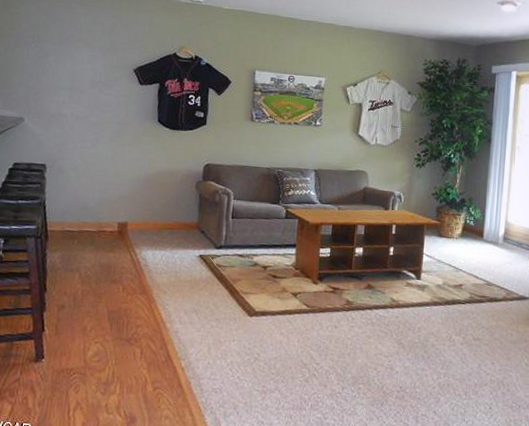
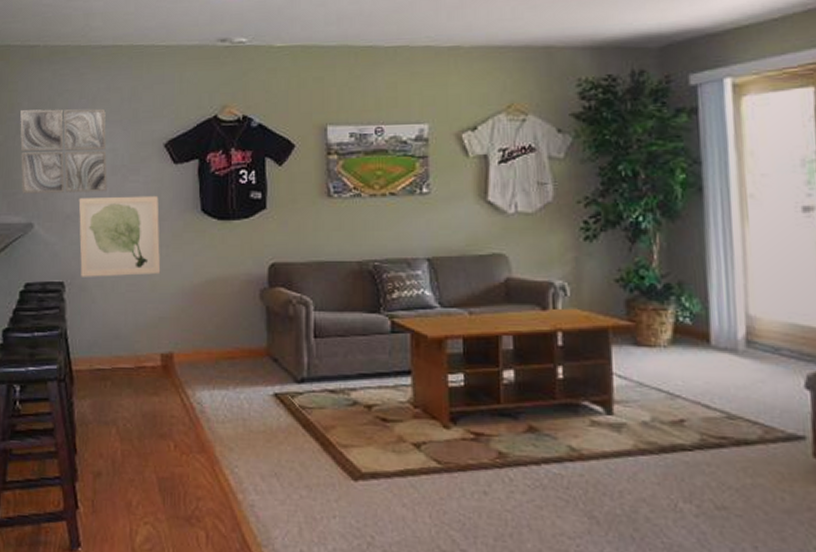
wall art: none [16,30,90,100] -> present [20,108,107,194]
wall art: none [60,102,126,165] -> present [78,195,161,277]

